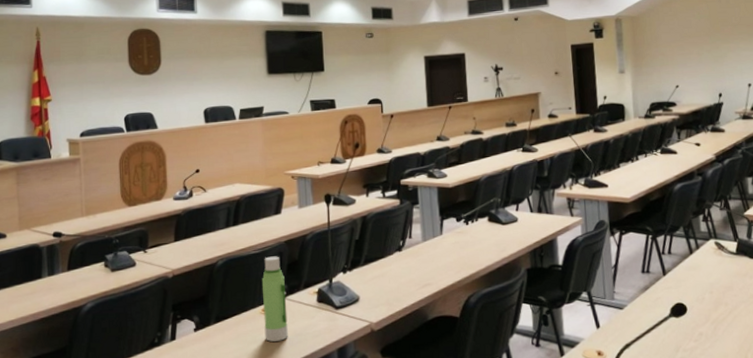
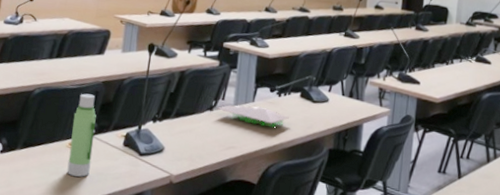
papers: none [406,238,481,258] -> present [217,105,289,128]

